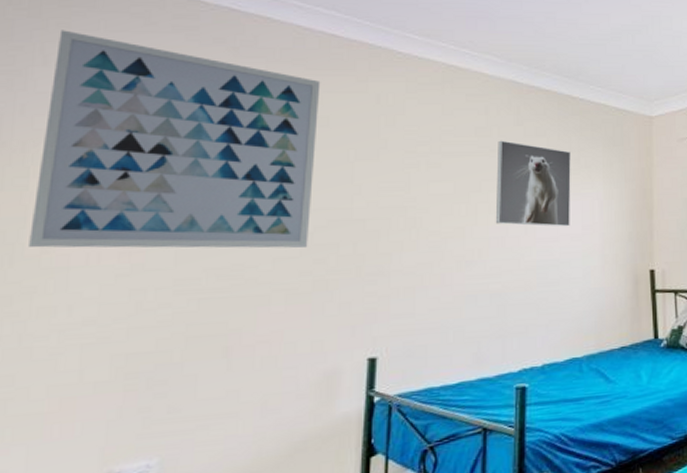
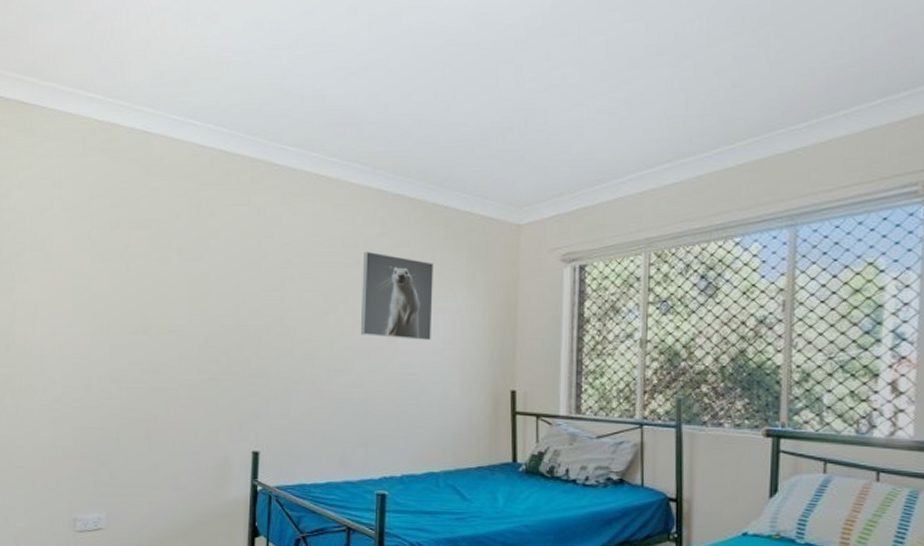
wall art: present [29,30,321,248] -> none [17,158,212,348]

